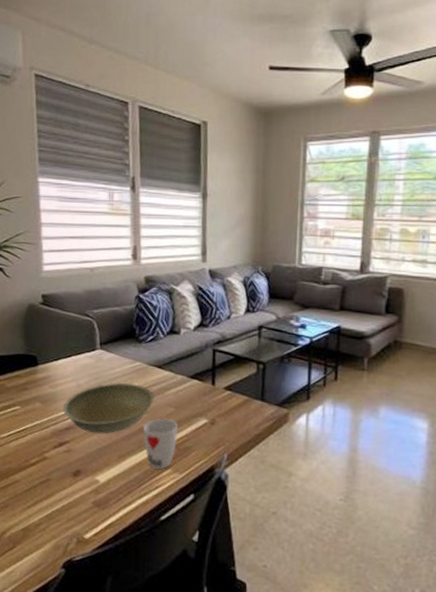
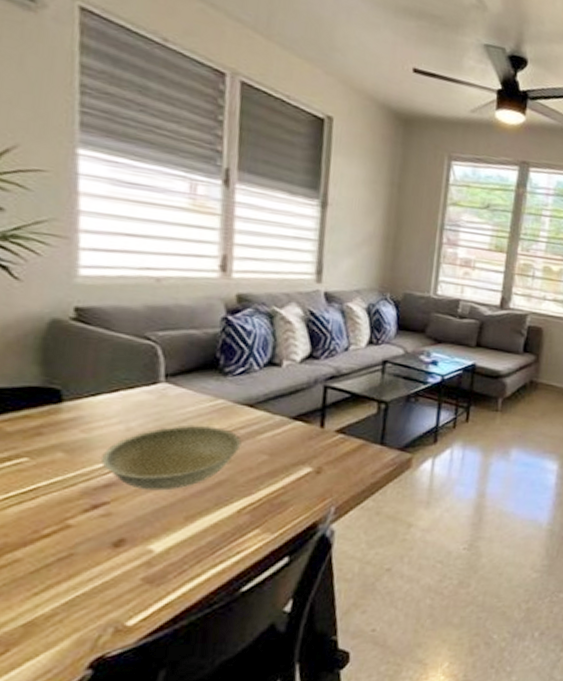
cup: present [143,418,178,469] -> none [223,468,272,530]

